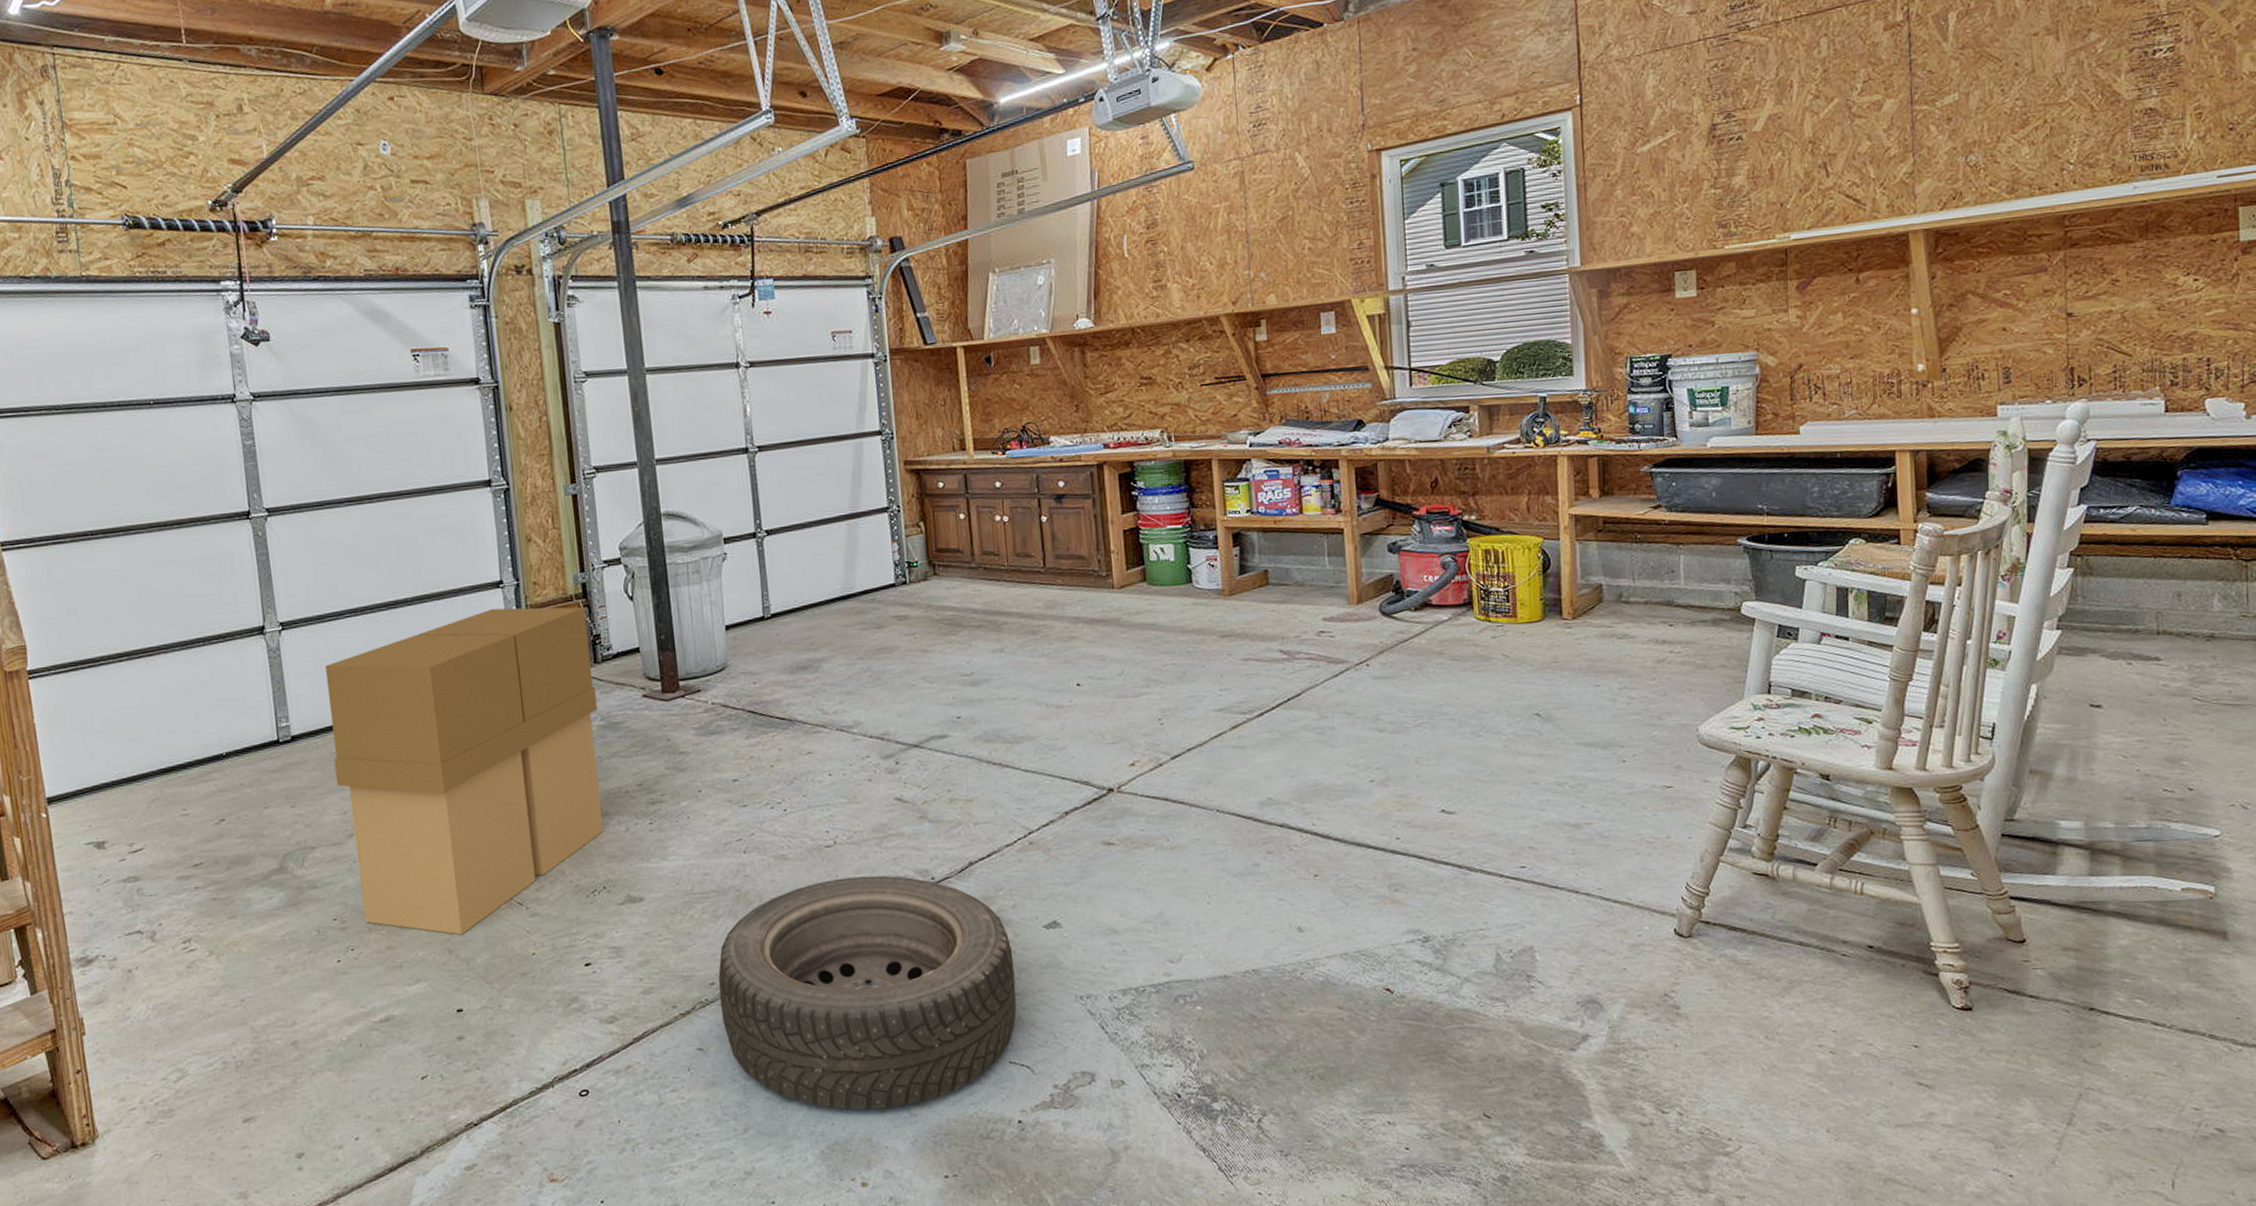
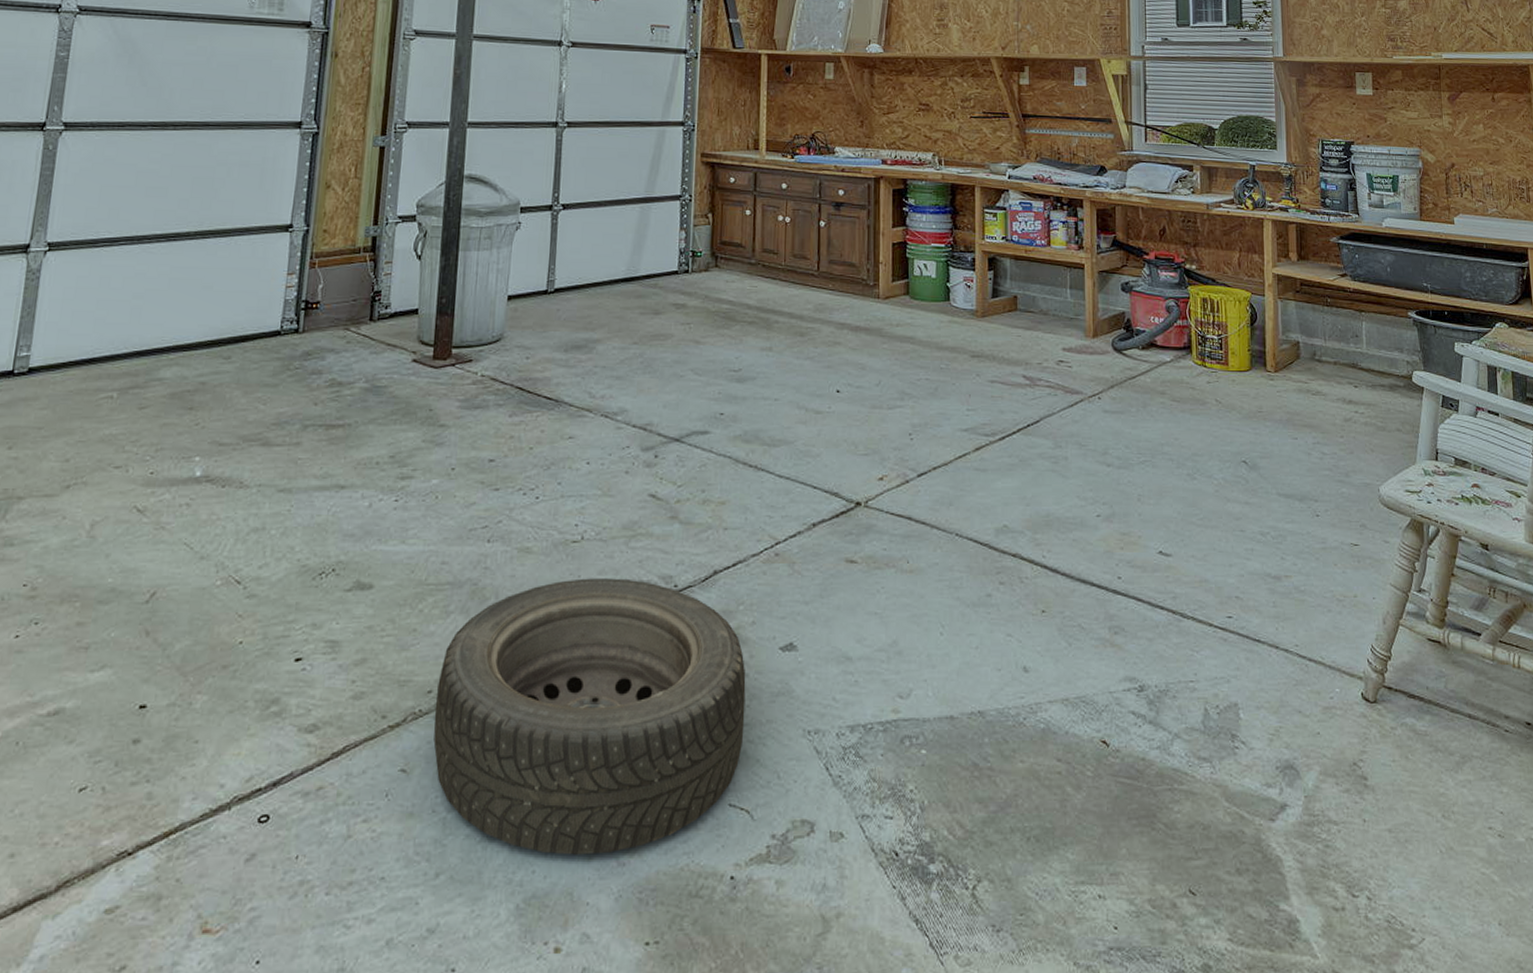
cardboard boxes: present [324,607,604,935] -> none [59,252,371,614]

